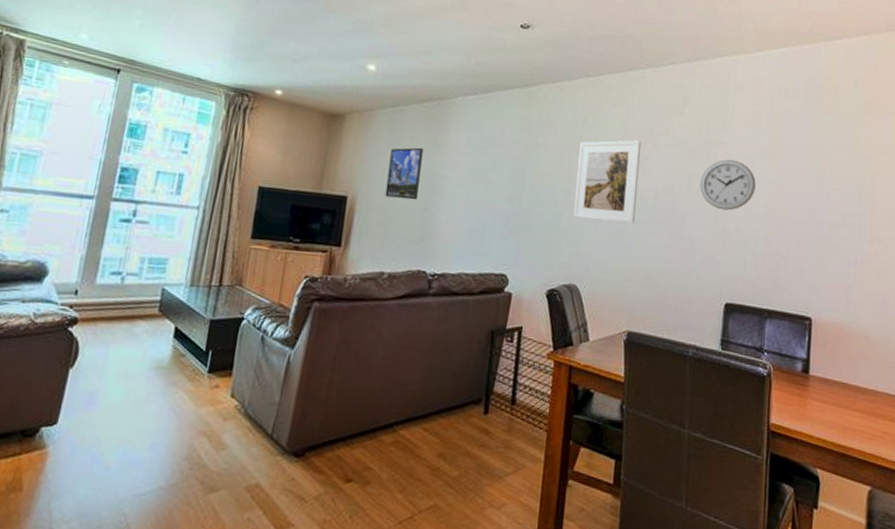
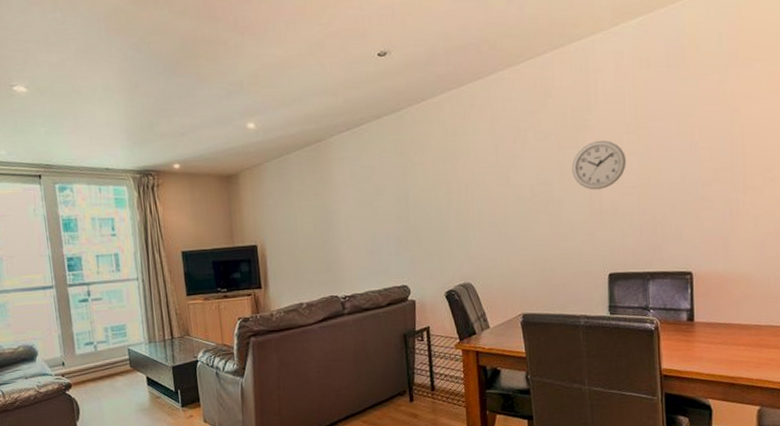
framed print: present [385,147,423,200] -> none [285,189,317,239]
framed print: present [573,140,641,224] -> none [452,141,516,224]

